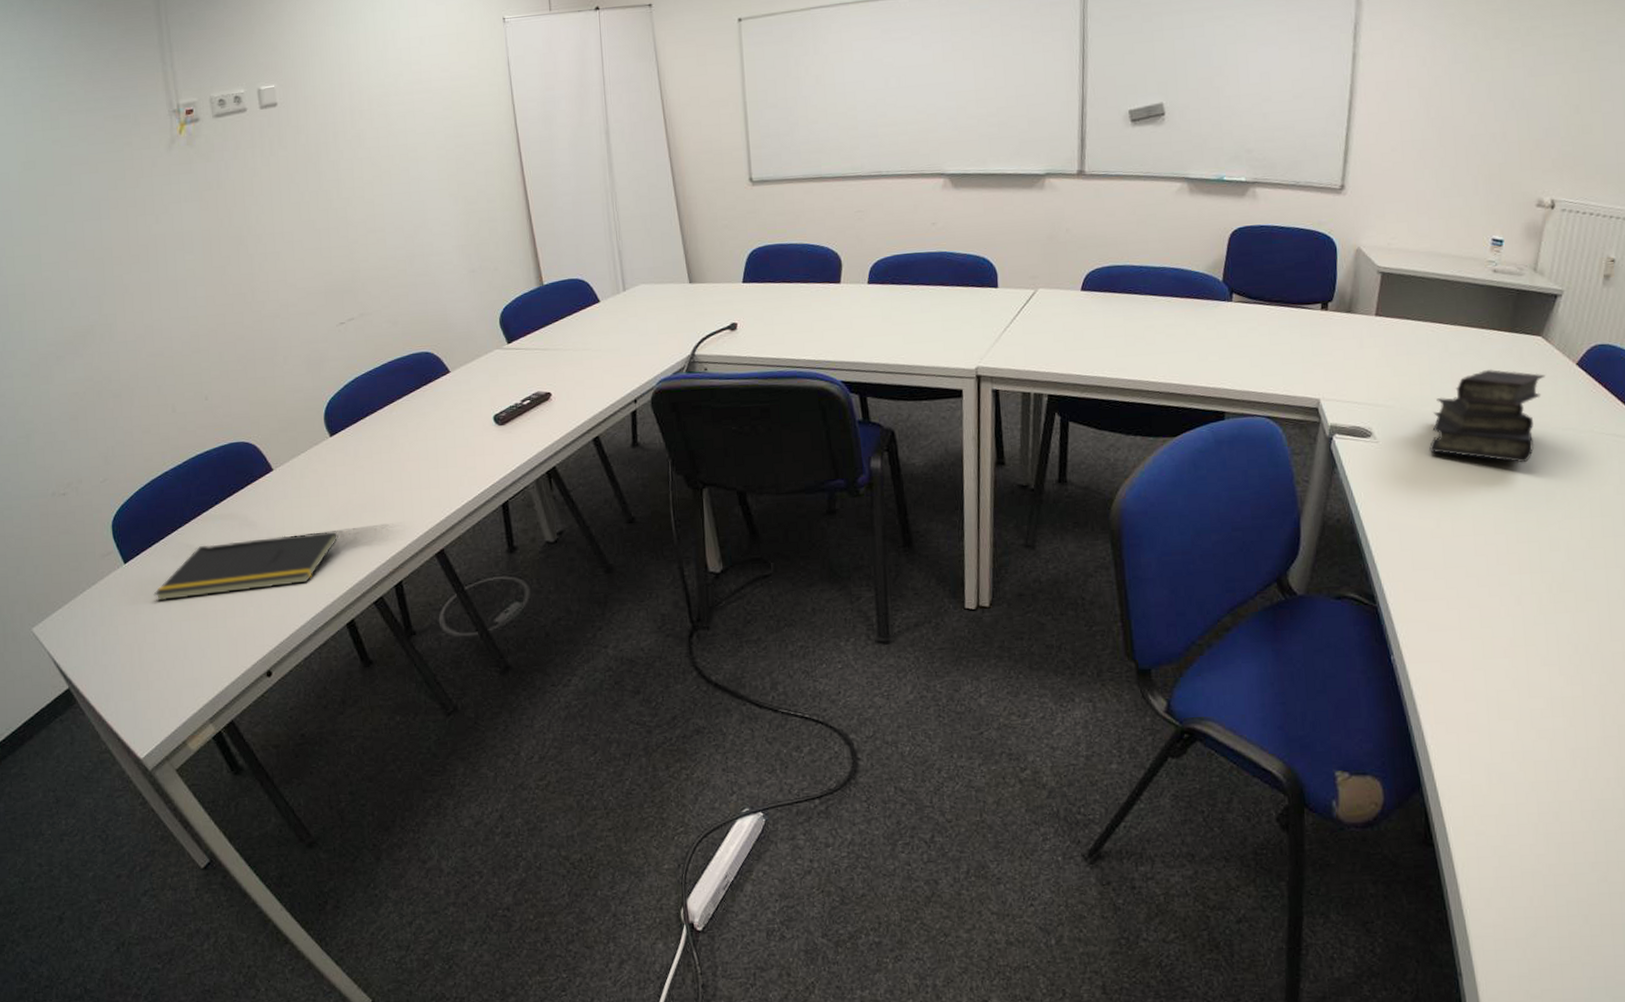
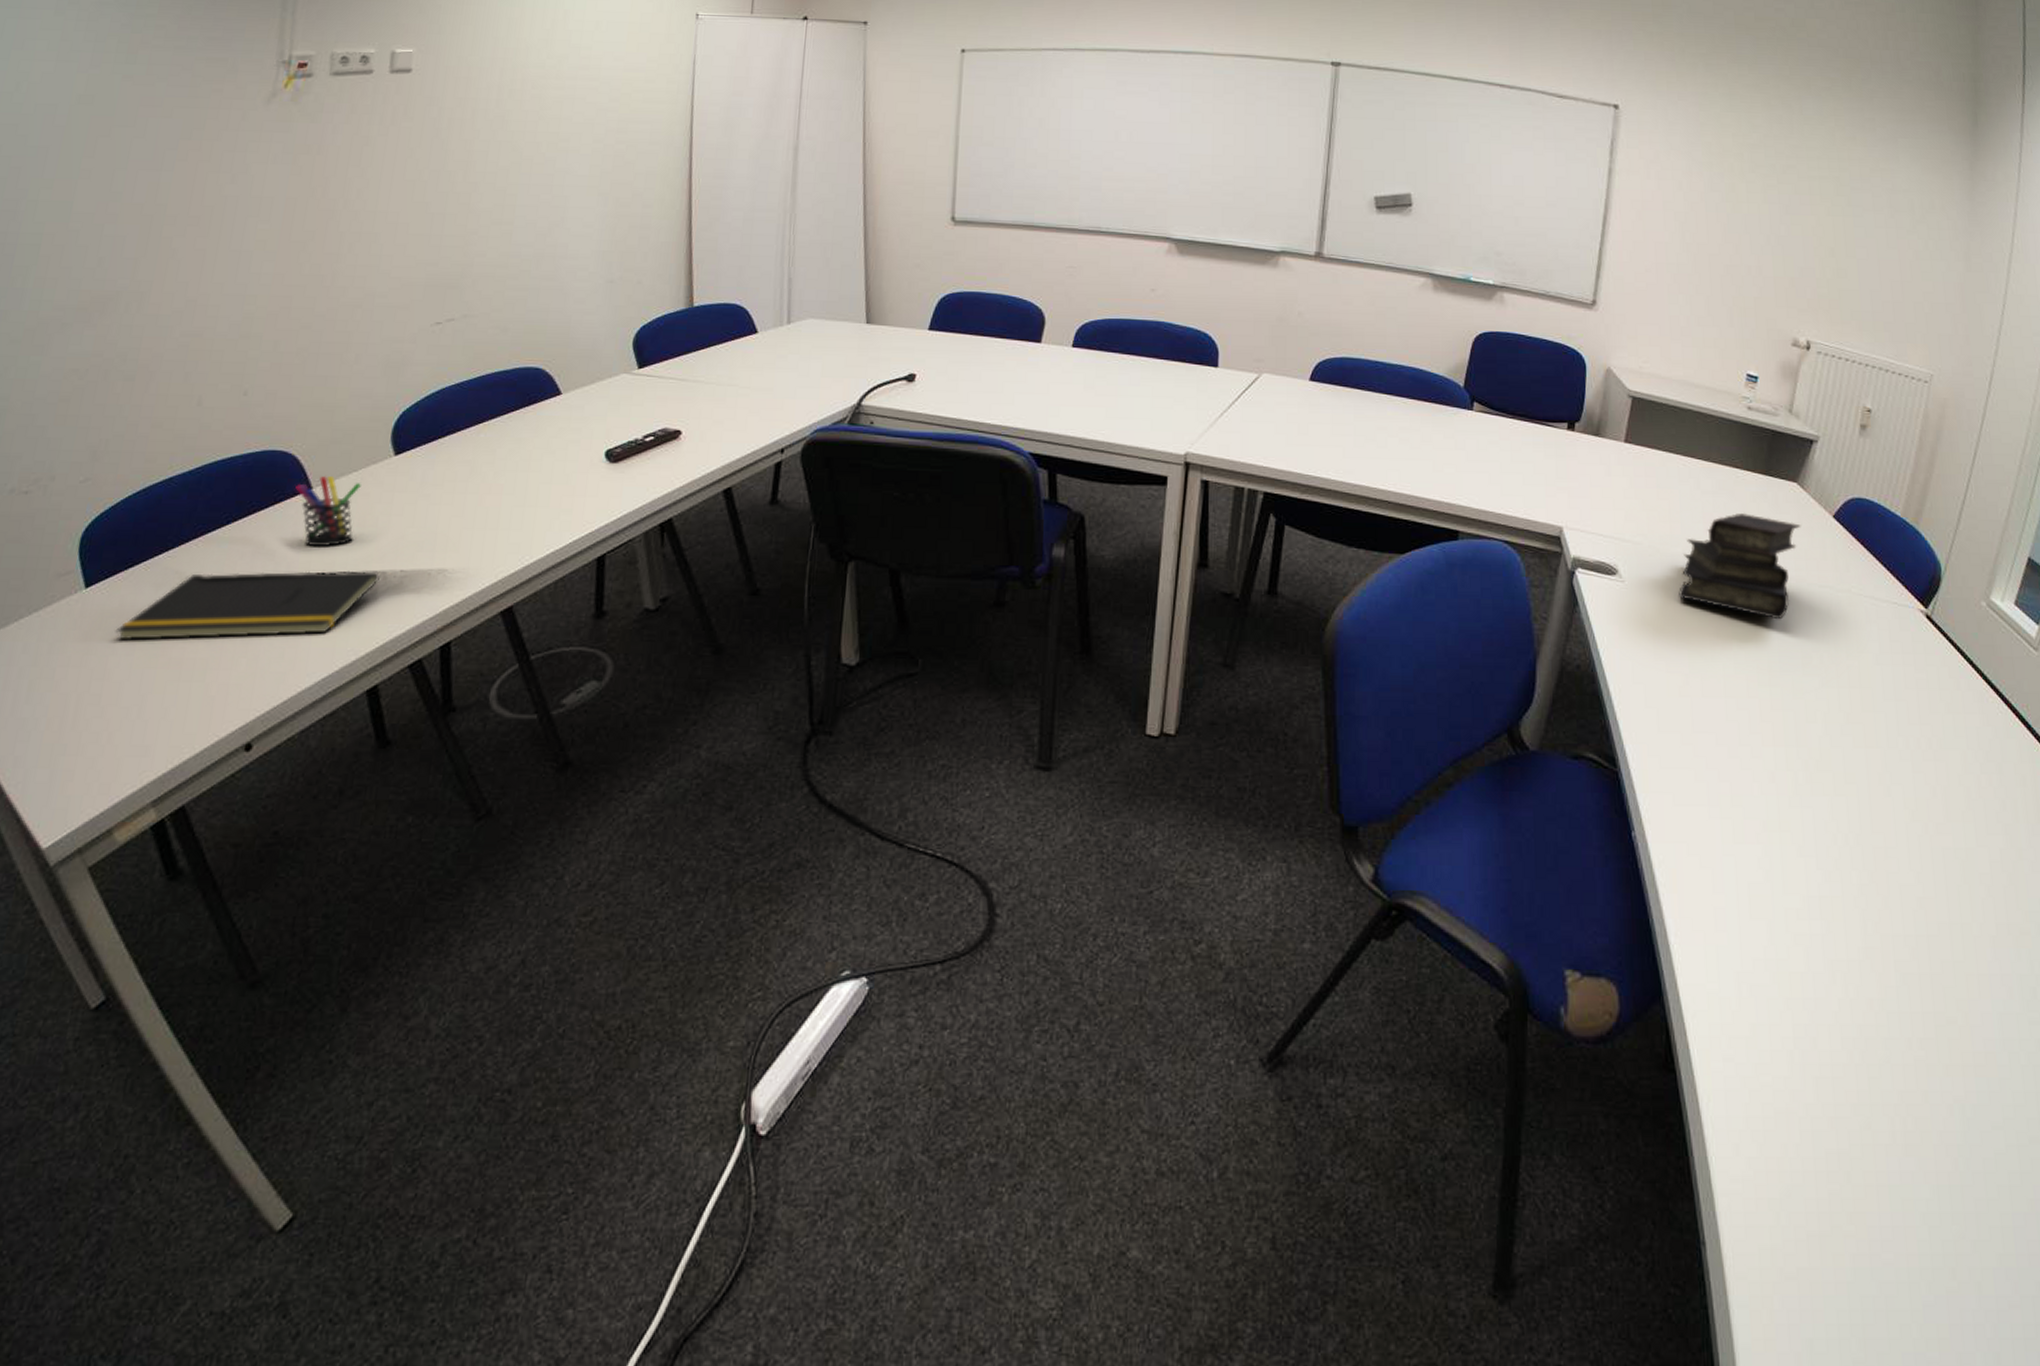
pen holder: none [260,458,312,516] -> present [295,475,361,547]

